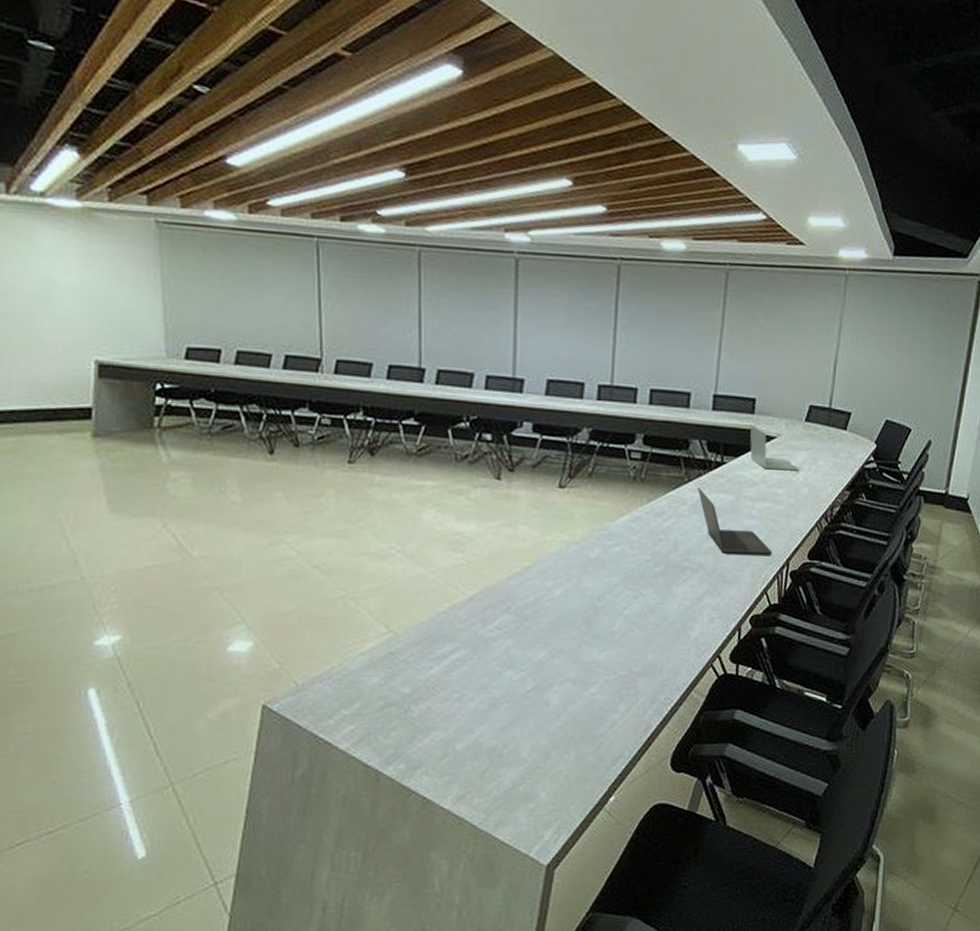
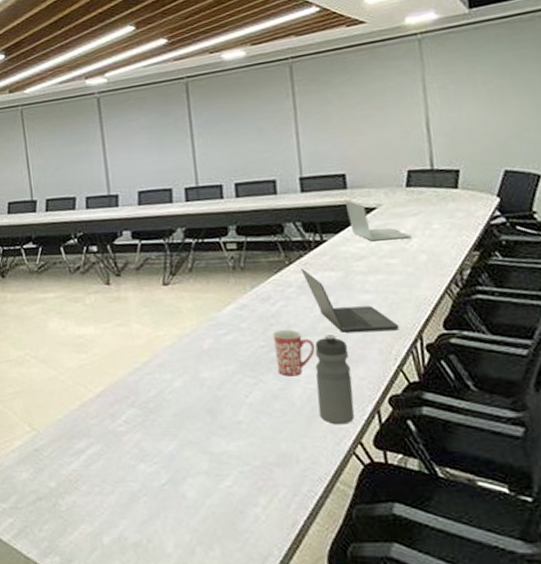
mug: none [658,545,697,592] -> present [272,329,316,377]
water bottle: none [688,555,726,640] -> present [315,334,355,425]

